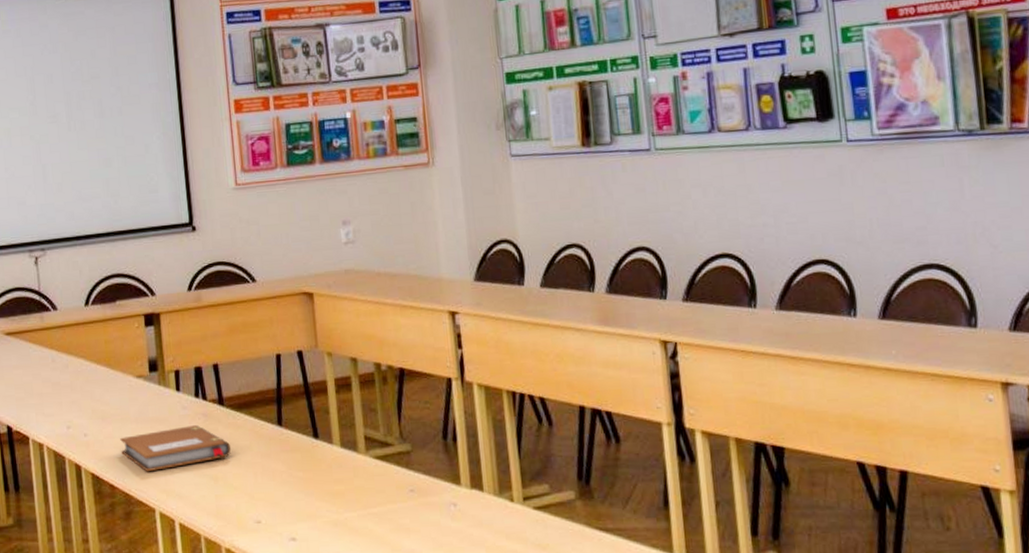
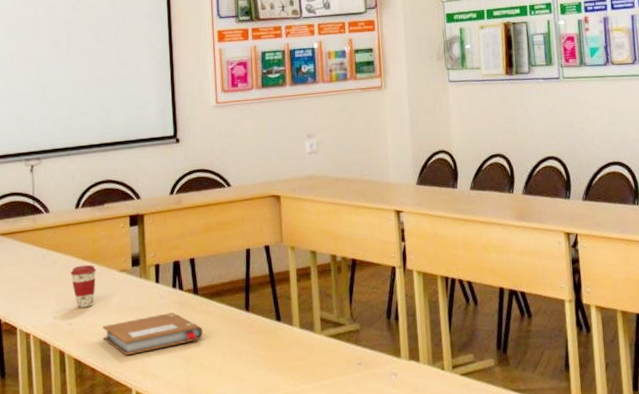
coffee cup: none [82,369,111,417] -> present [70,264,97,308]

